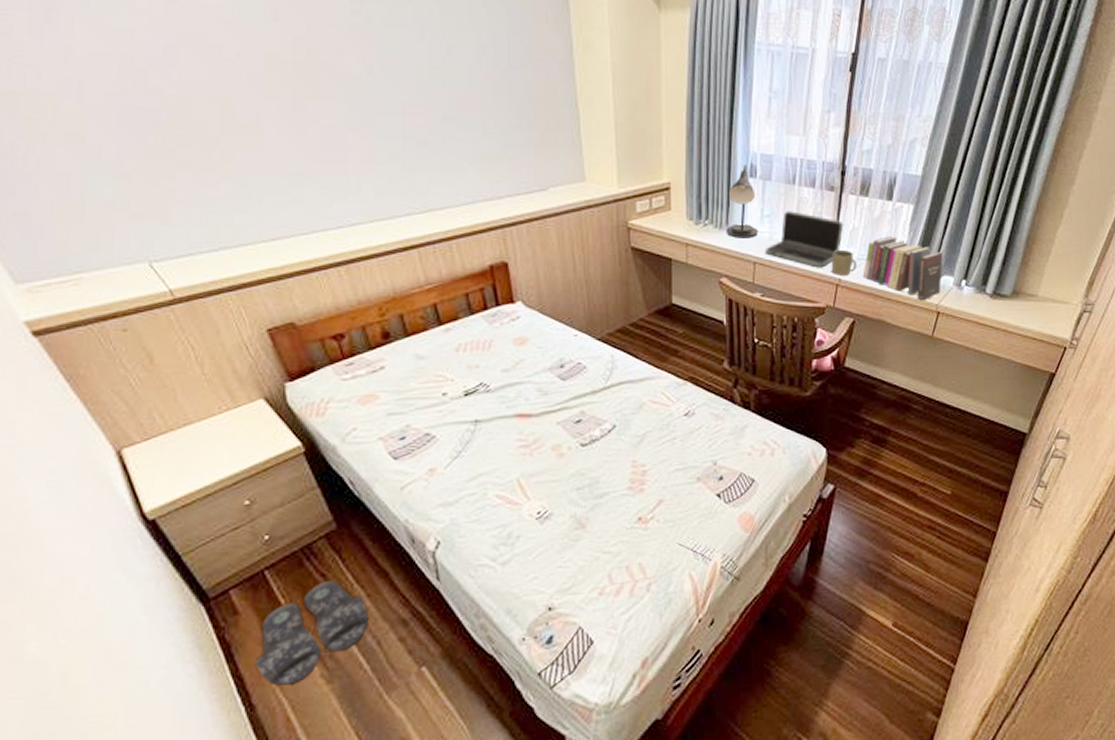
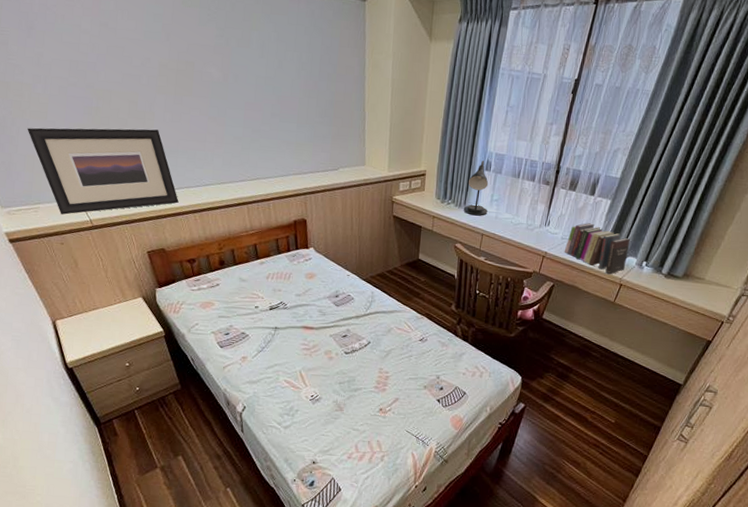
picture frame: none [53,149,312,285] -> present [27,128,179,215]
slippers: present [256,581,368,686] -> none [125,422,197,486]
laptop: present [766,211,844,268] -> none [492,198,554,243]
mug: present [831,249,856,275] -> none [540,230,560,250]

